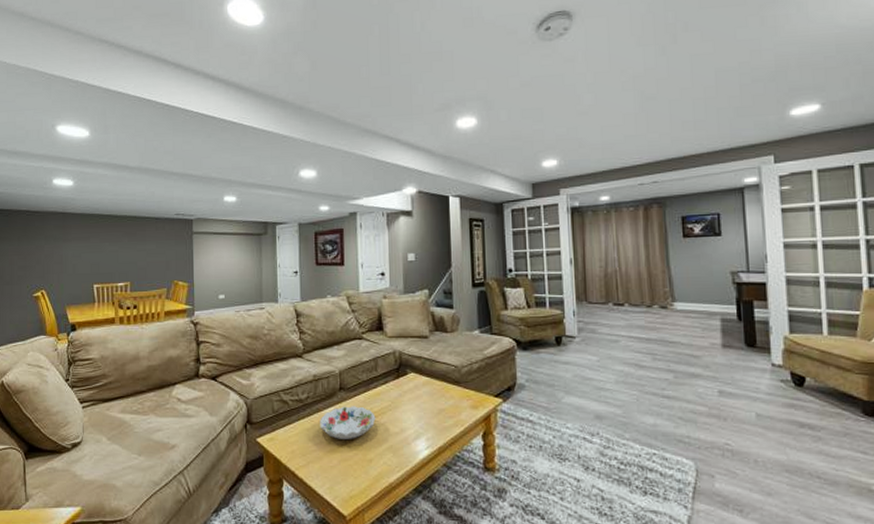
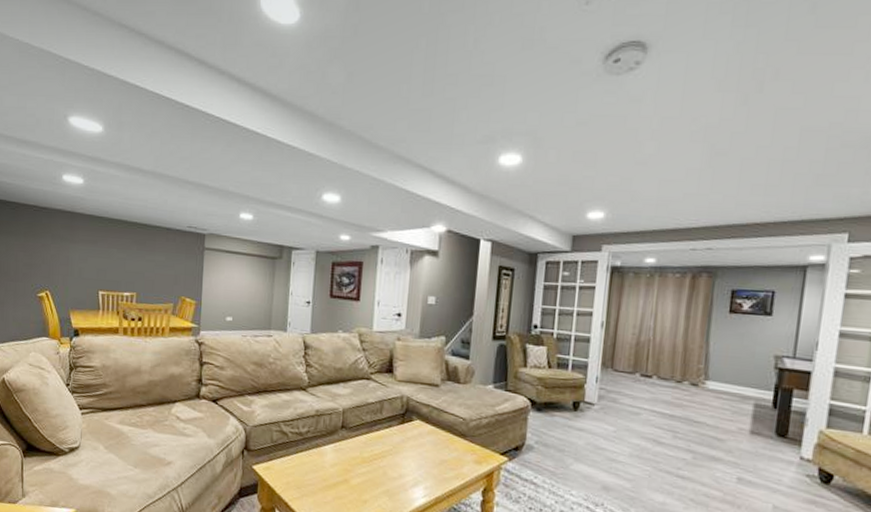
decorative bowl: present [320,406,376,439] -> none [318,444,375,479]

